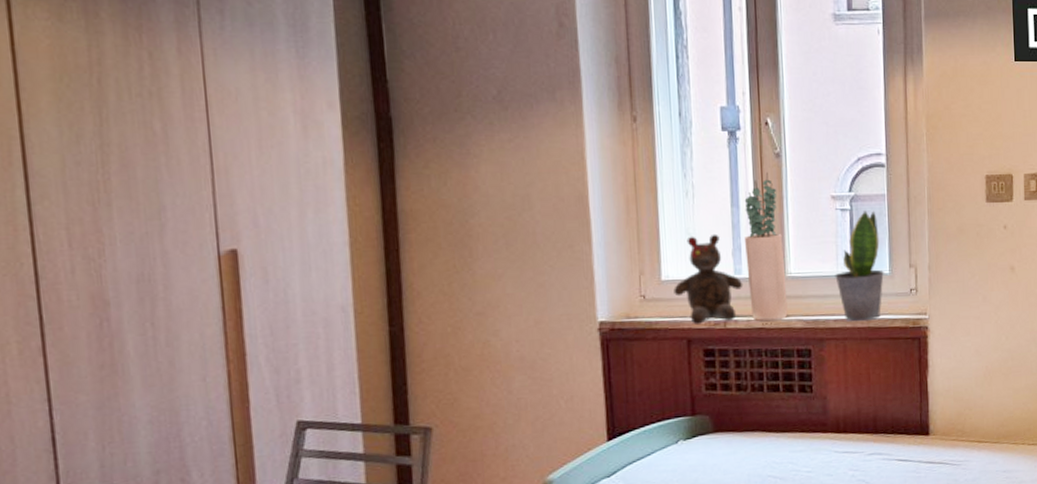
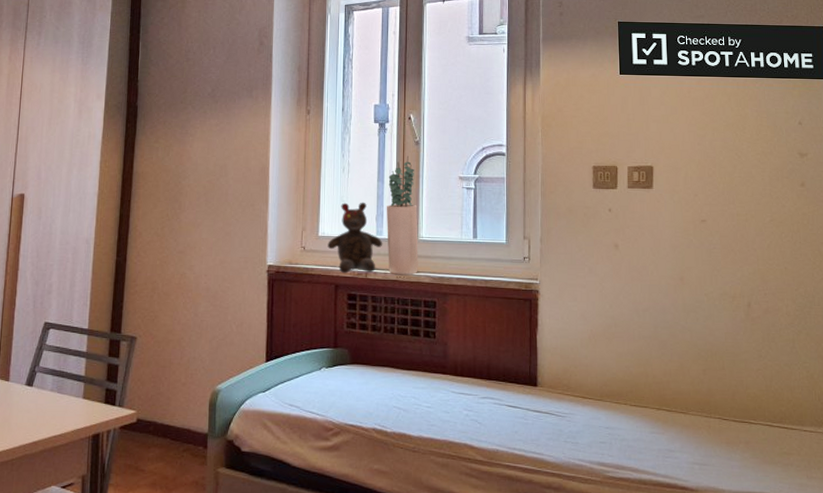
potted plant: present [835,210,885,322] -> none [459,190,502,282]

